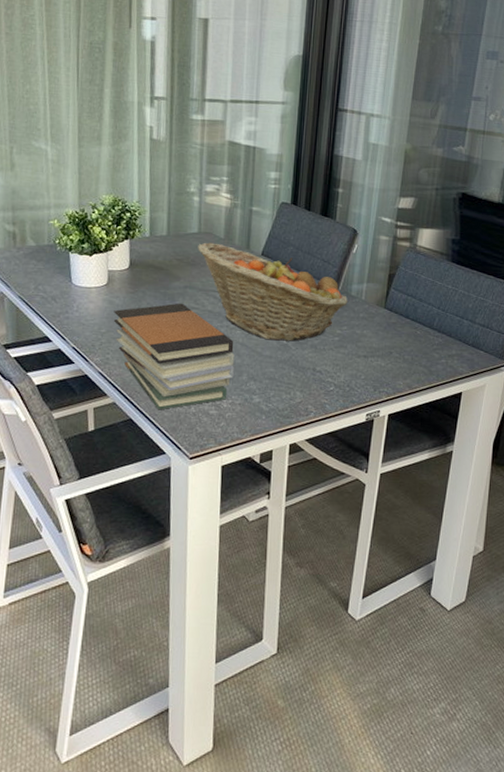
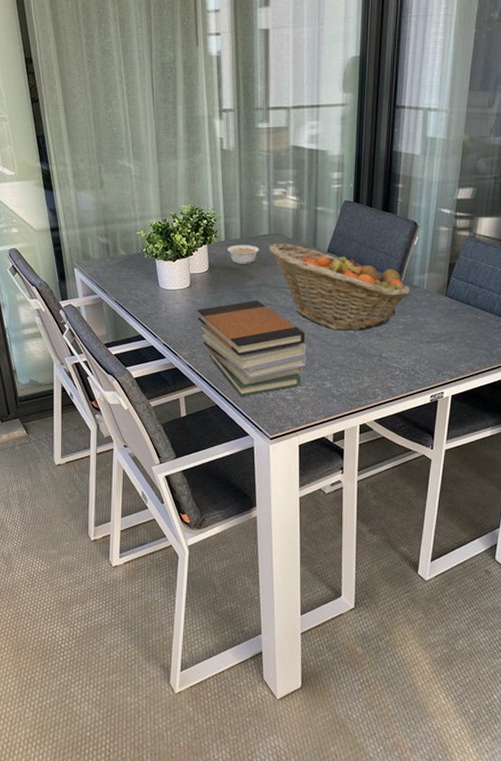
legume: none [151,242,188,264] -> present [227,245,260,264]

